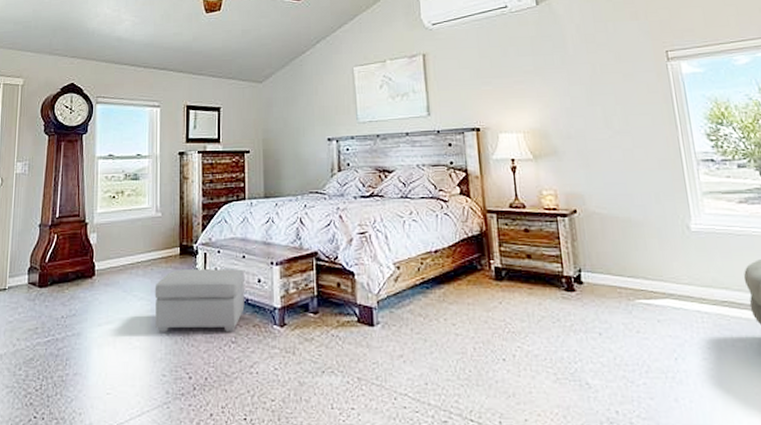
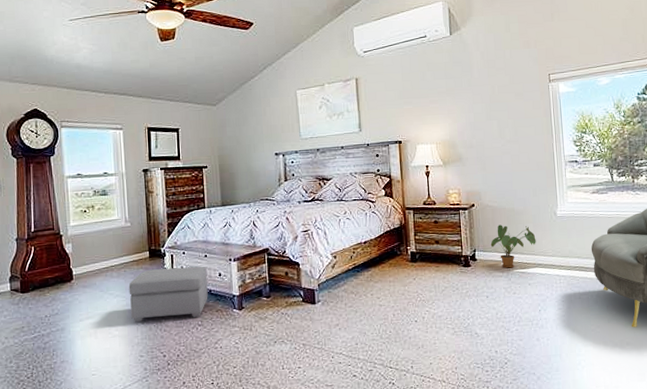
house plant: none [600,238,664,297] -> present [490,225,536,269]

